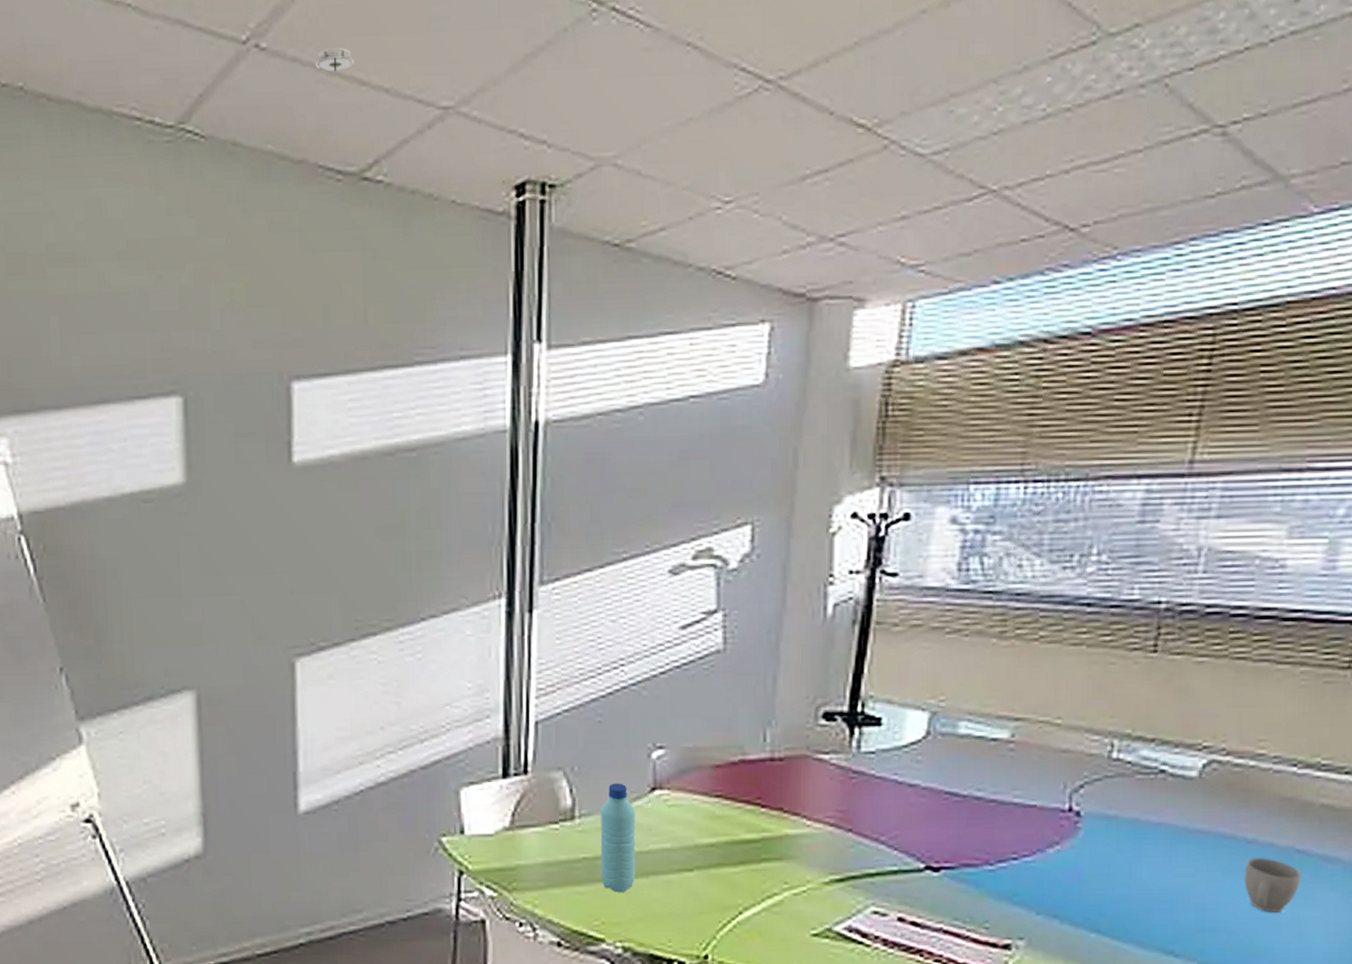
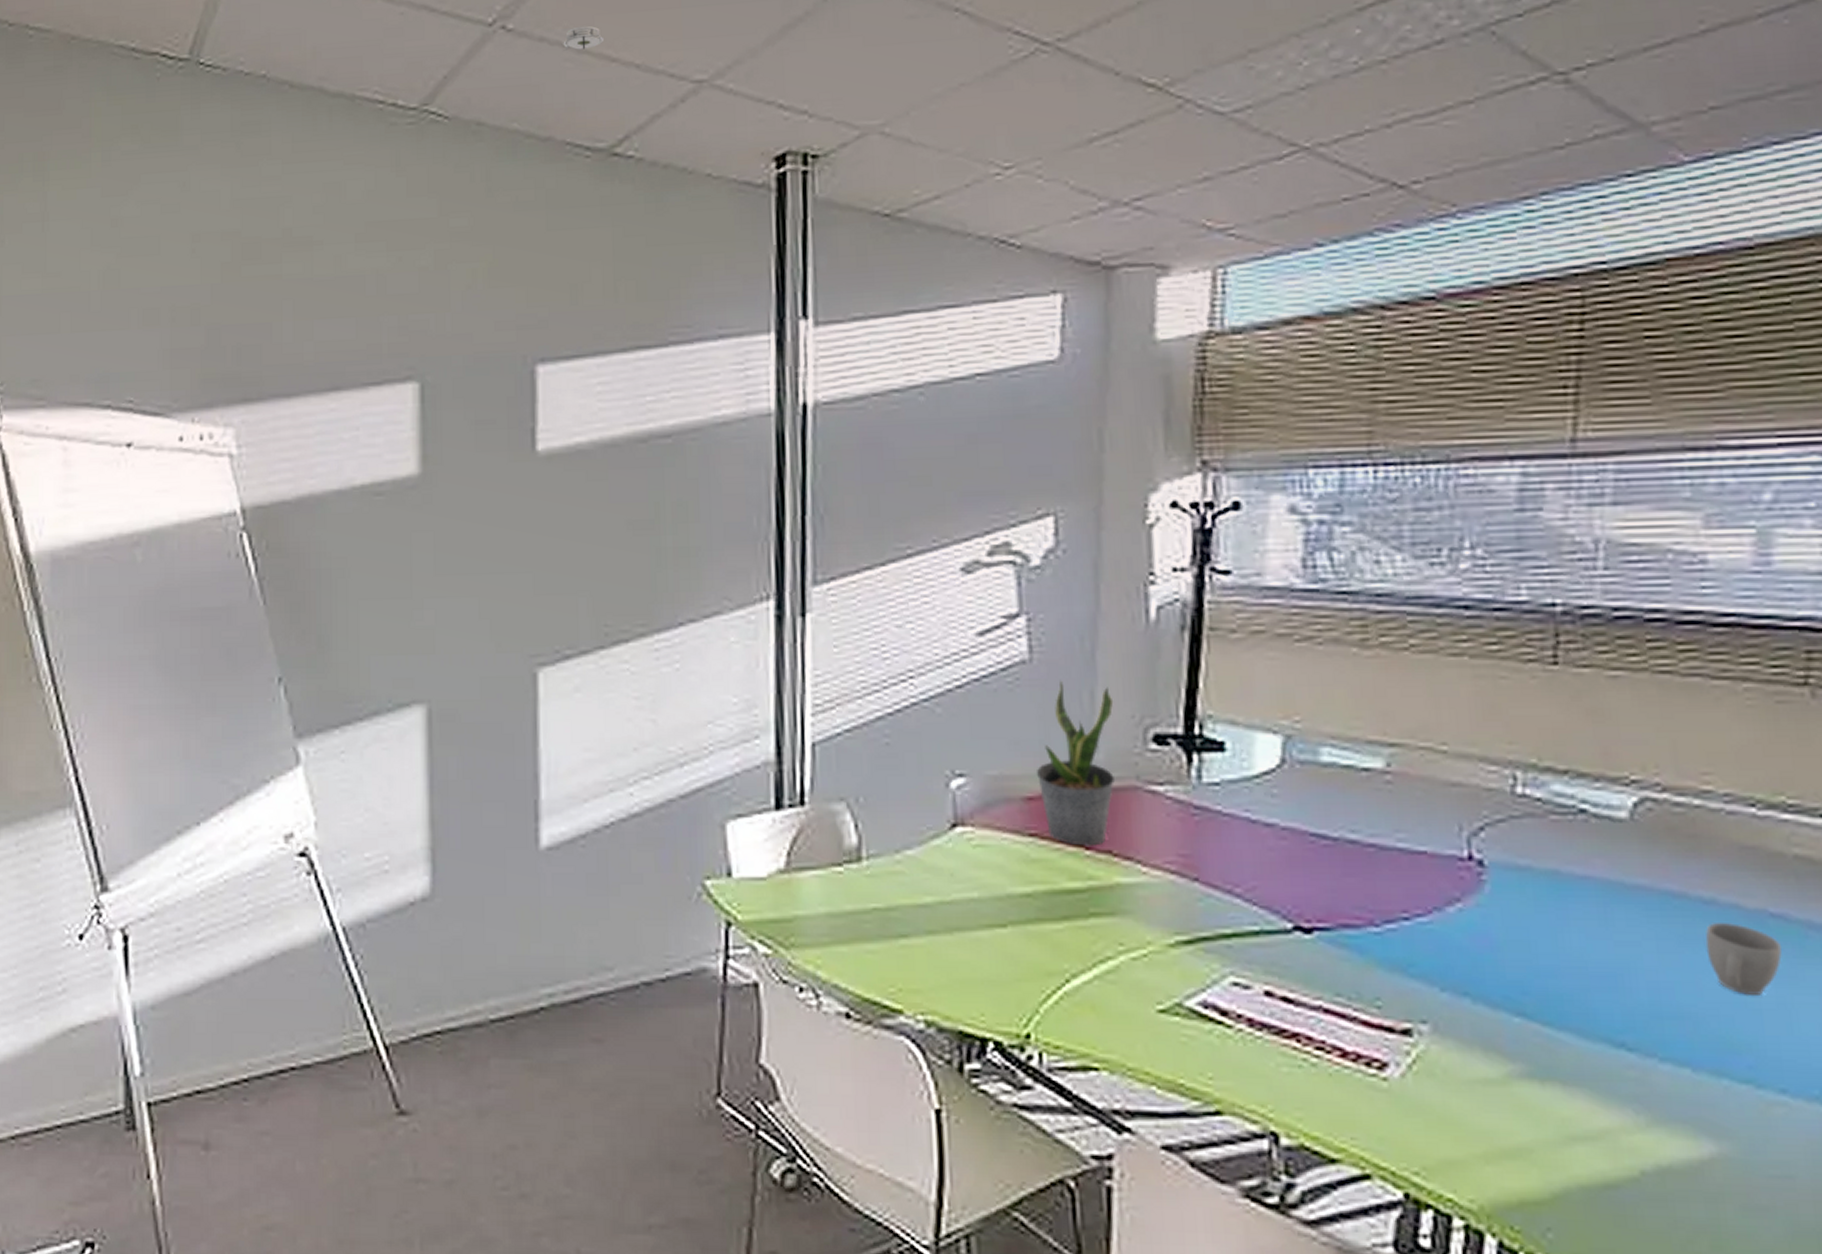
water bottle: present [600,783,636,892] -> none [891,817,937,952]
potted plant: none [724,667,792,805] -> present [1036,680,1116,846]

